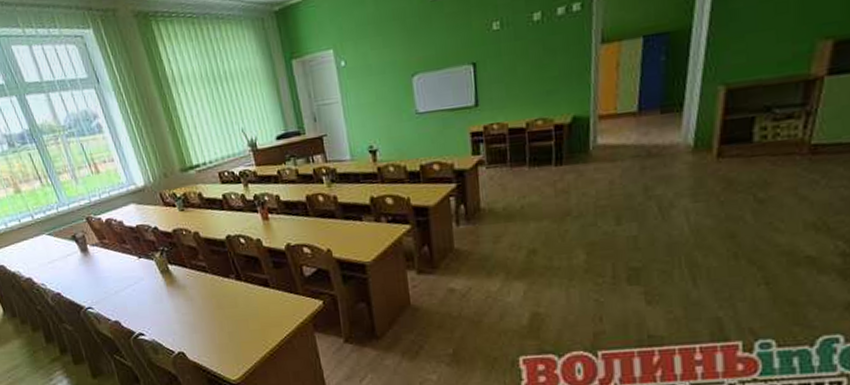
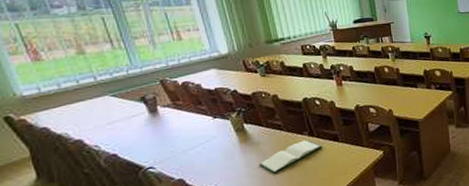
hardback book: none [188,284,252,321] -> present [259,140,322,174]

